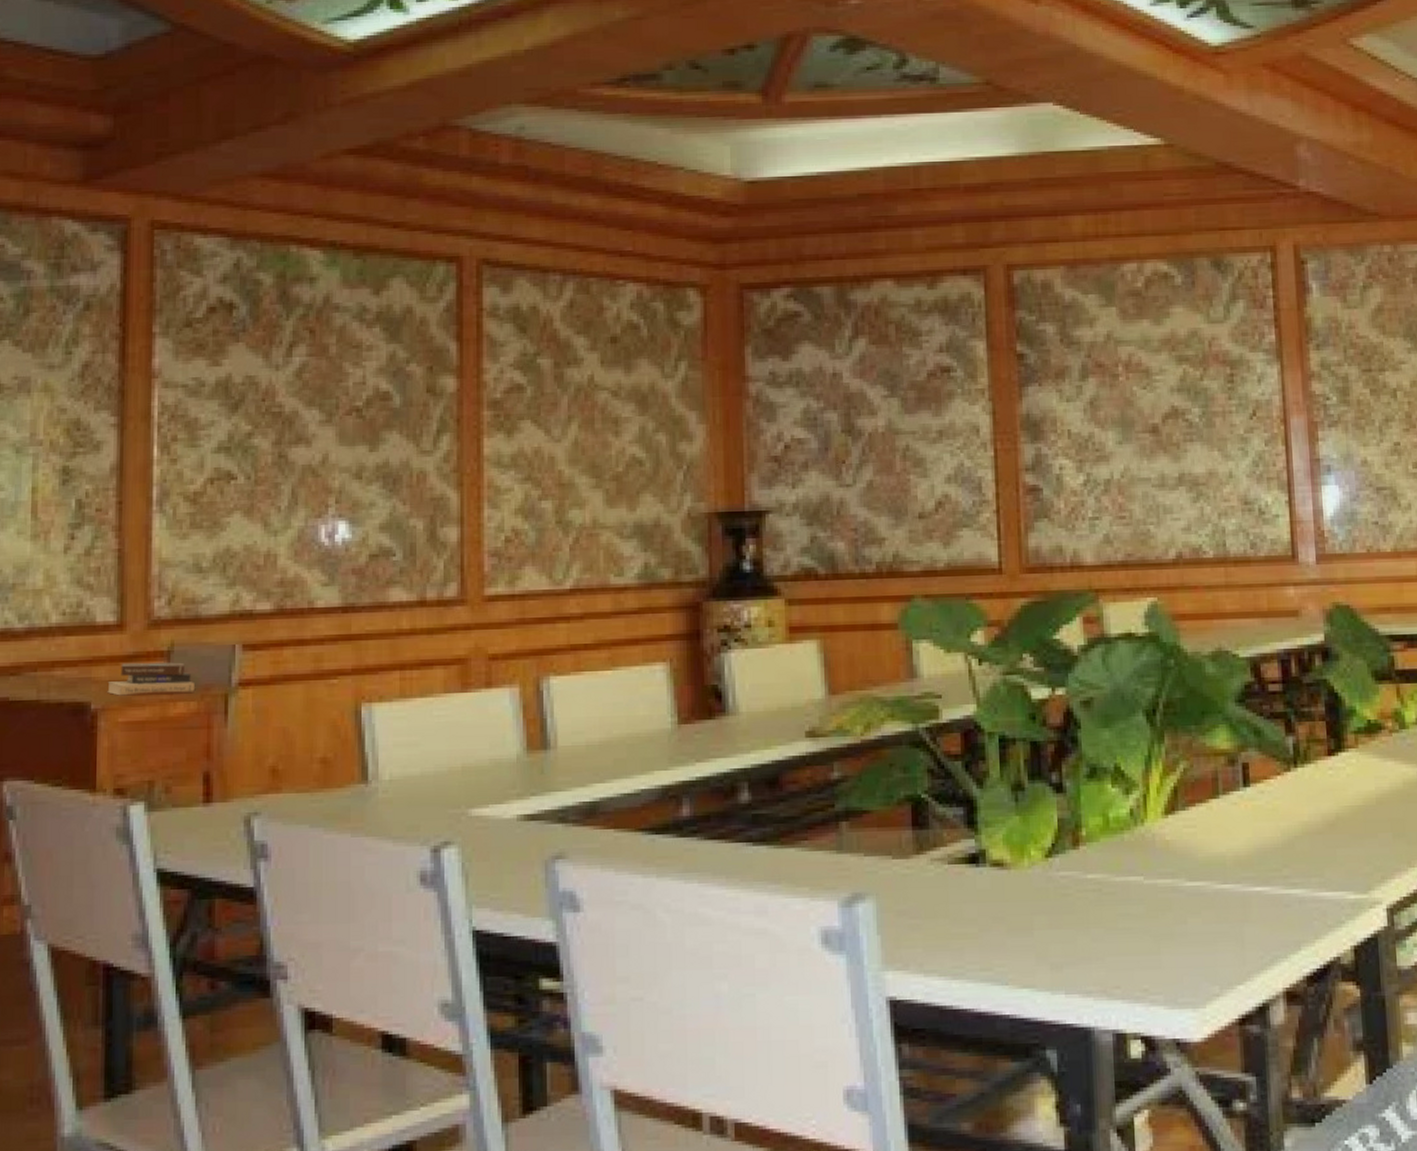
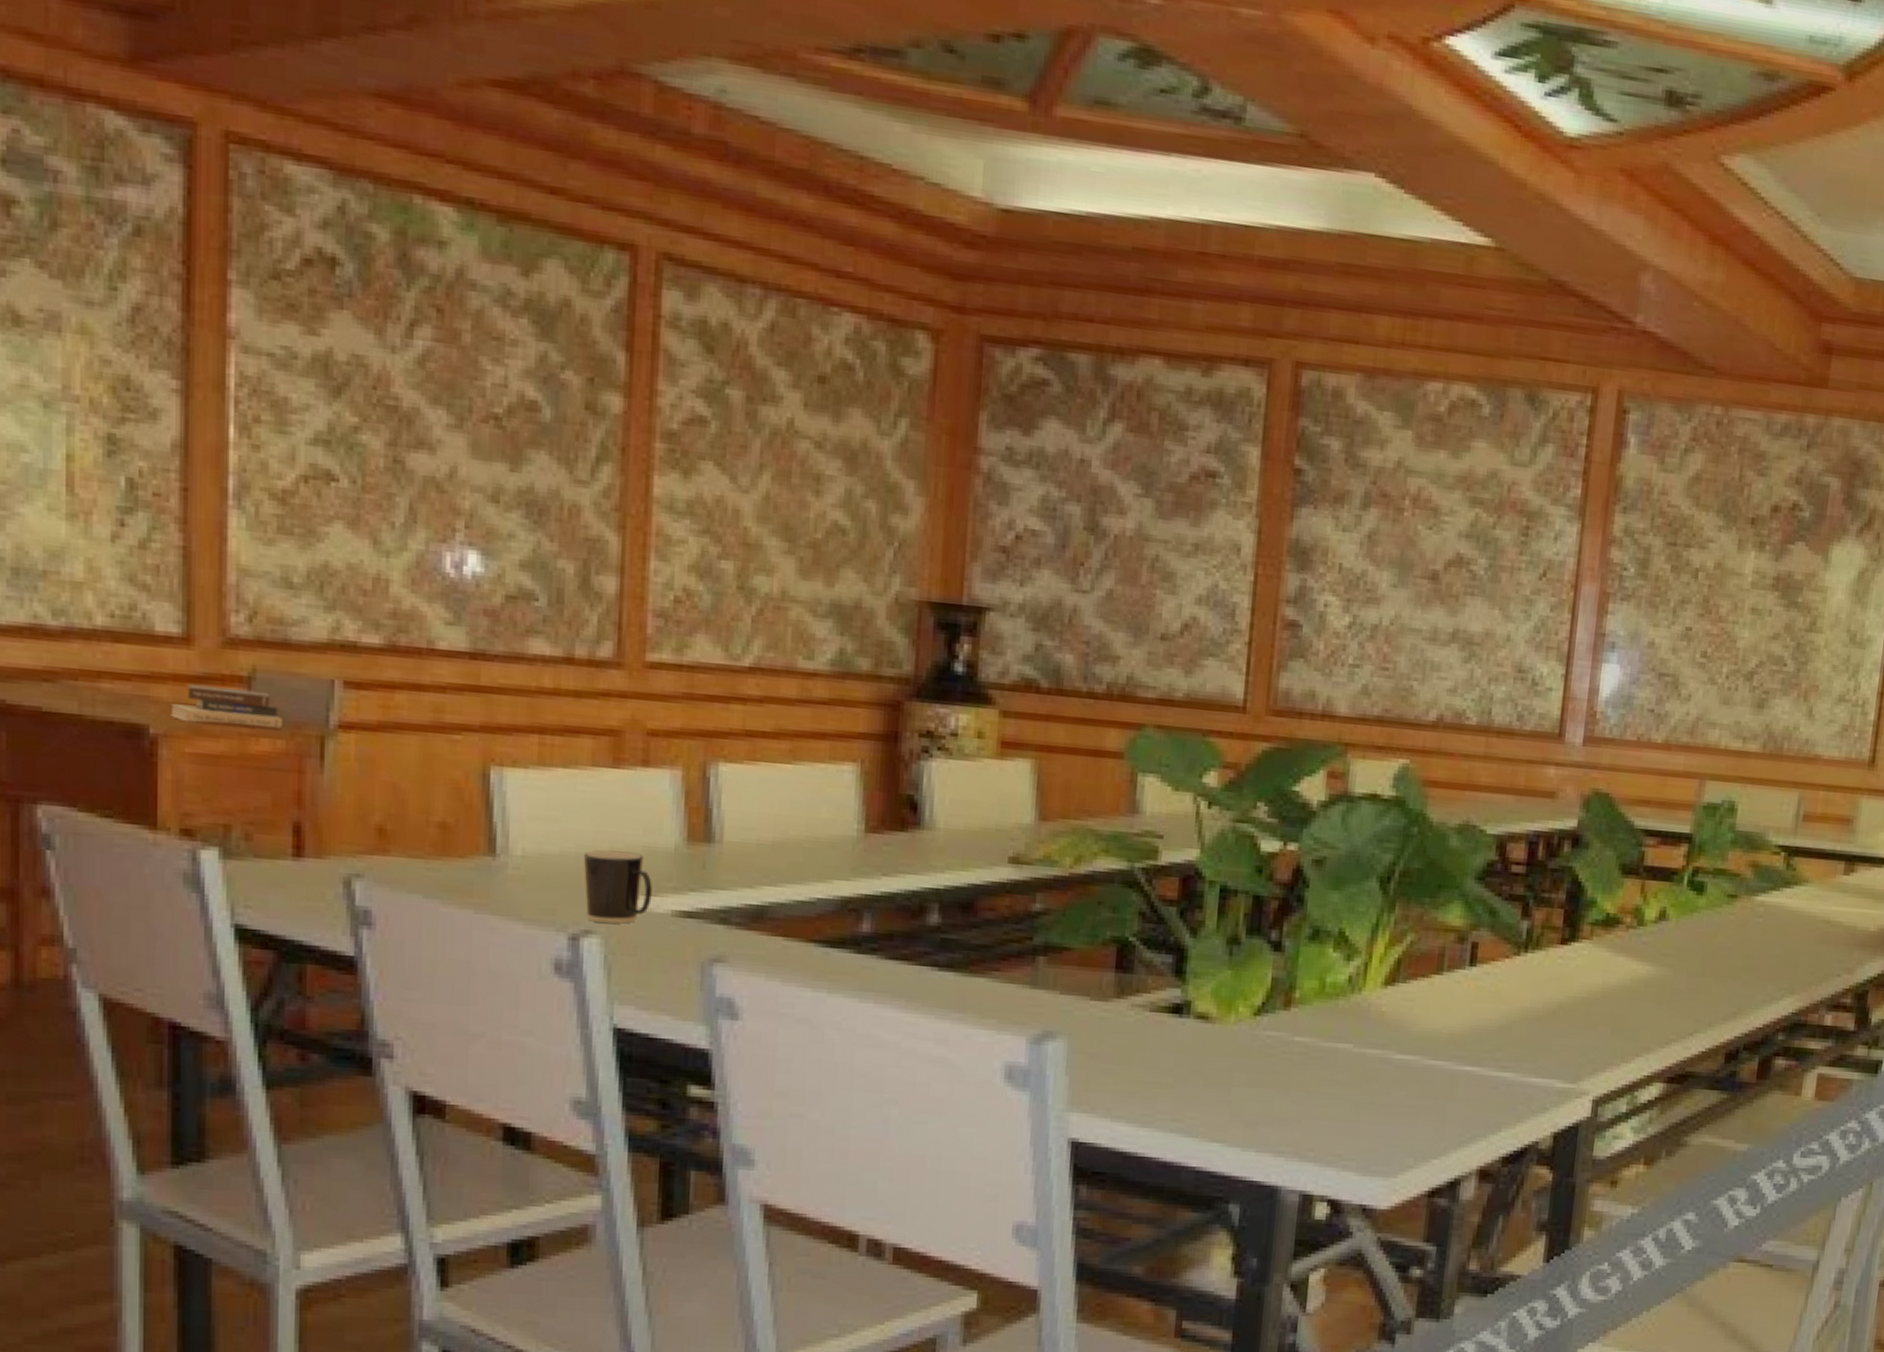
mug: none [440,766,500,833] -> present [583,850,652,924]

